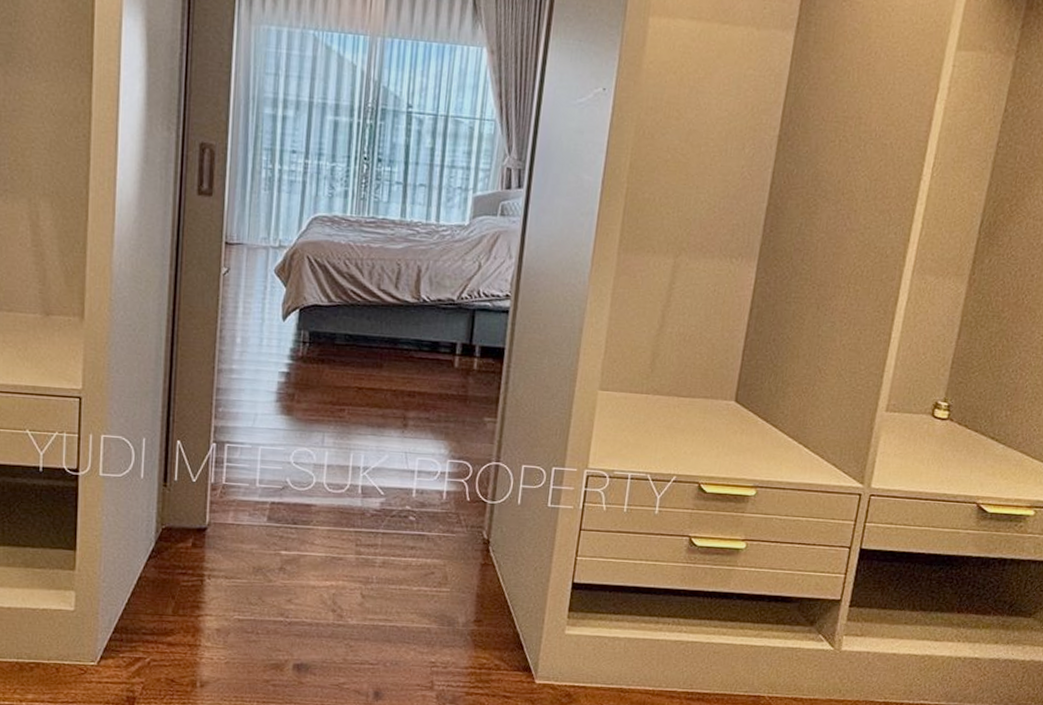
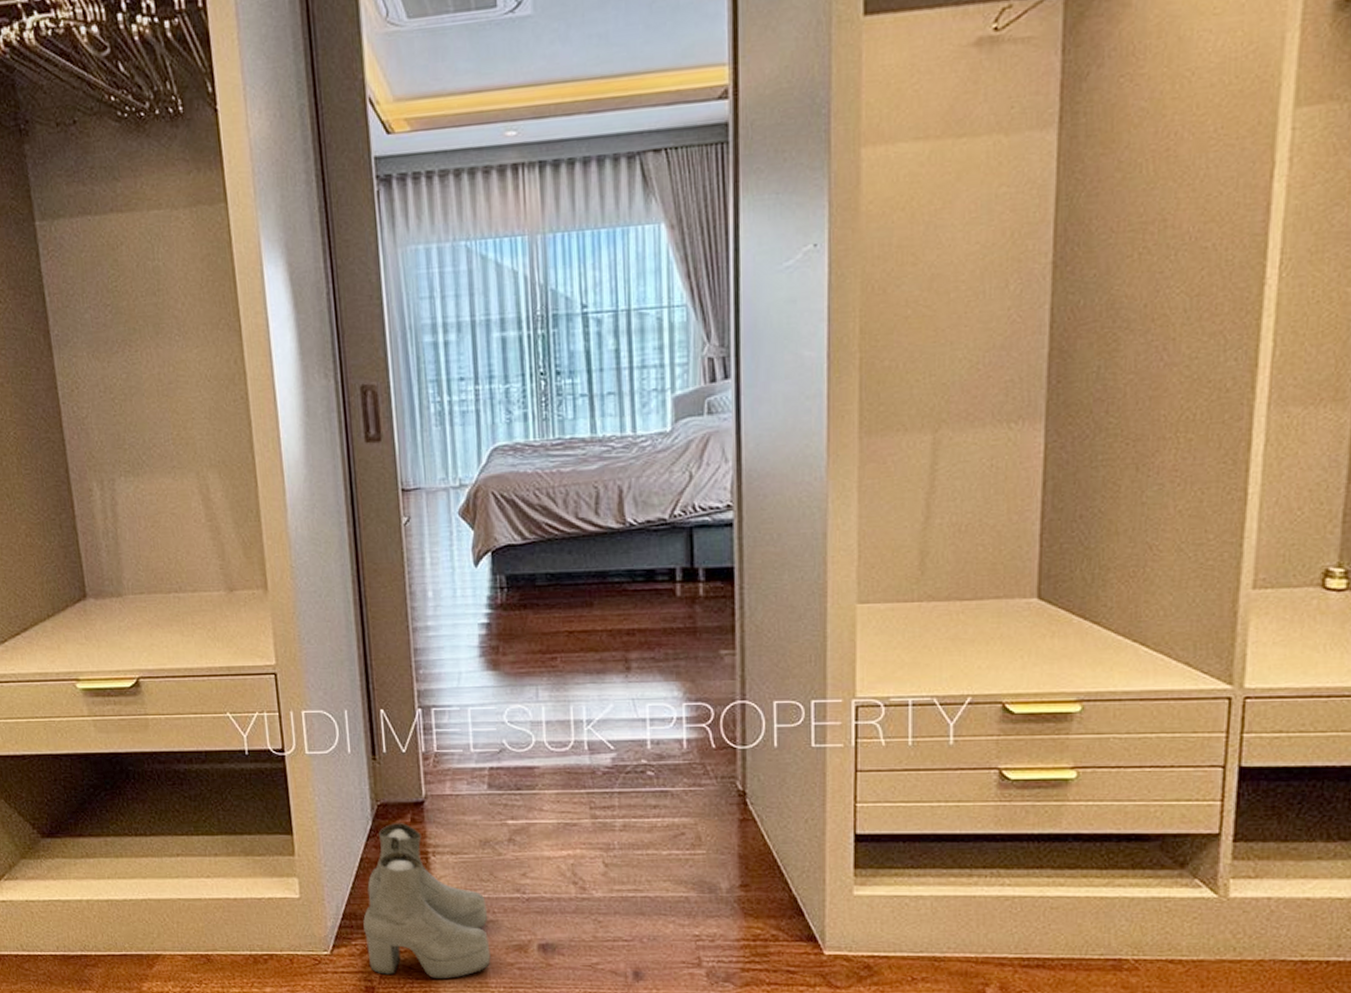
boots: none [133,546,252,693] -> present [363,823,491,980]

